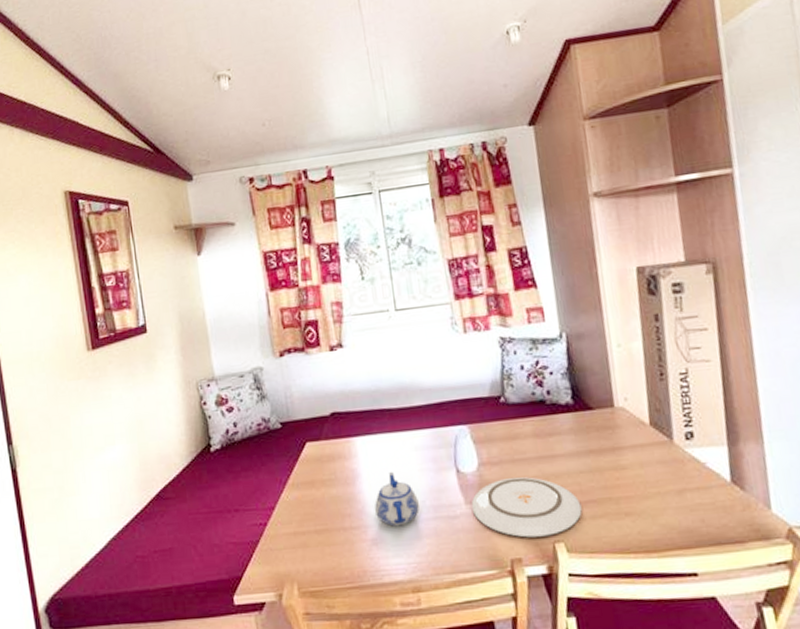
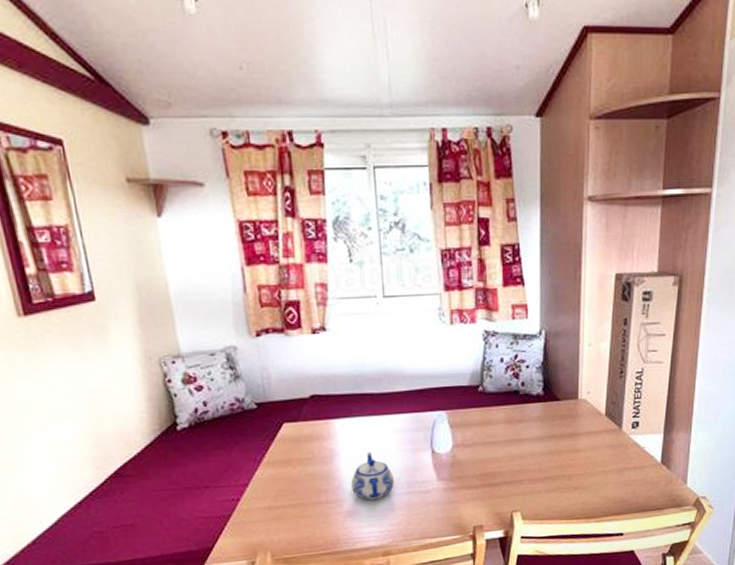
plate: present [471,477,582,538] -> none [442,457,539,508]

